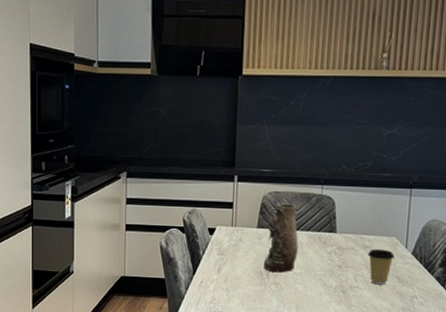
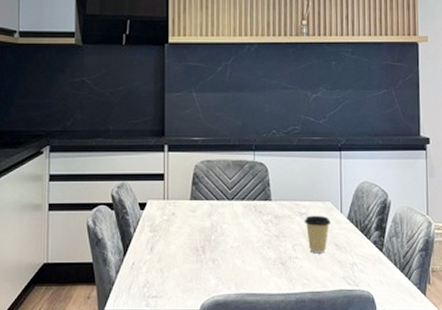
vase: present [263,203,298,273] -> none [197,172,234,248]

